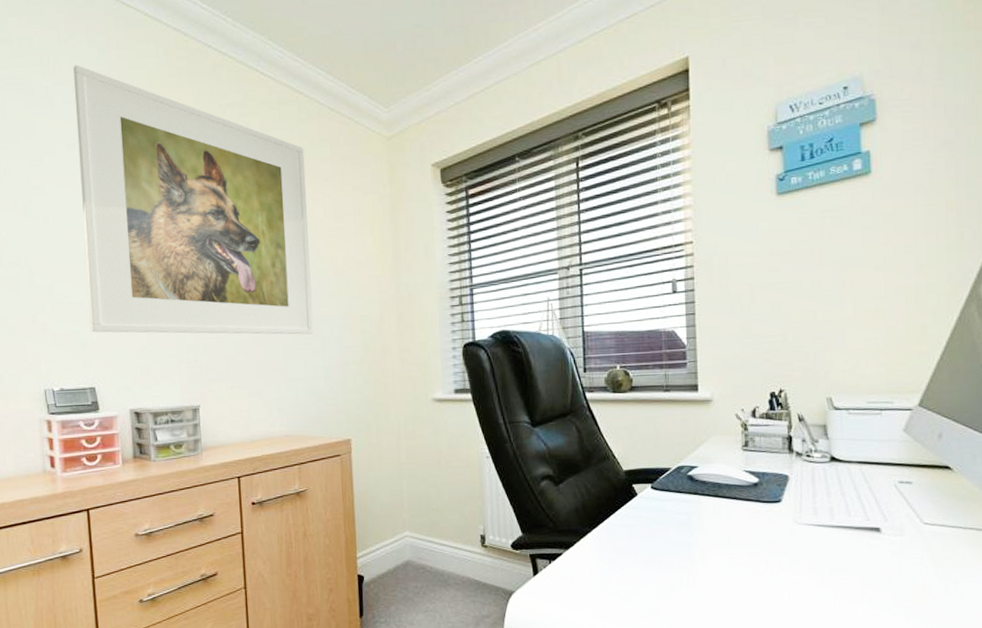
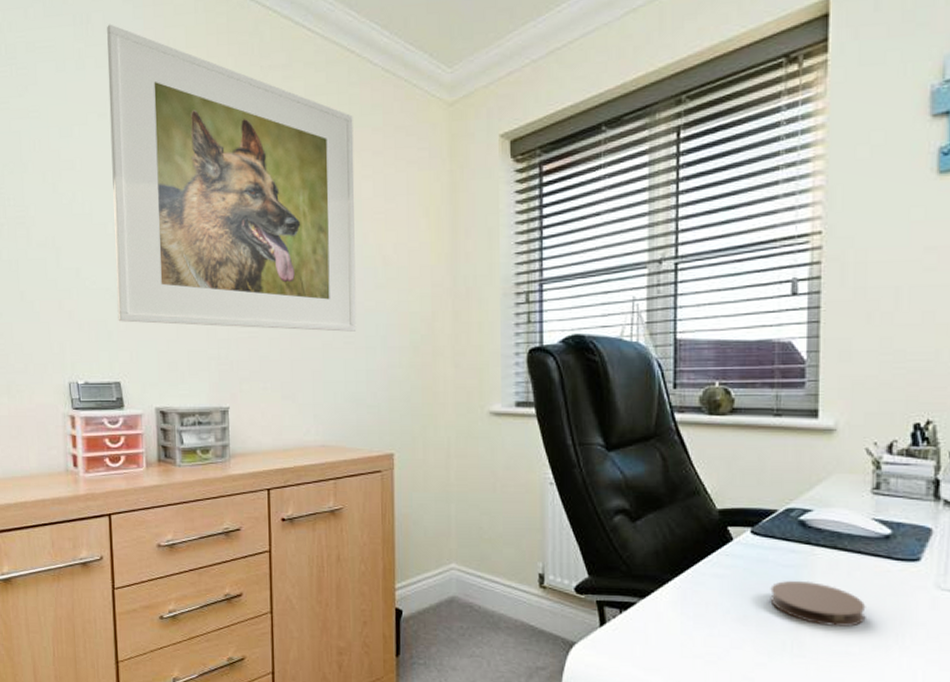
coaster: none [668,524,743,560] -> present [770,580,866,627]

